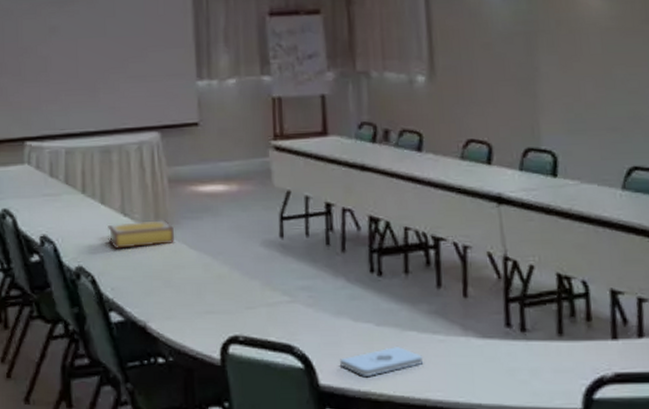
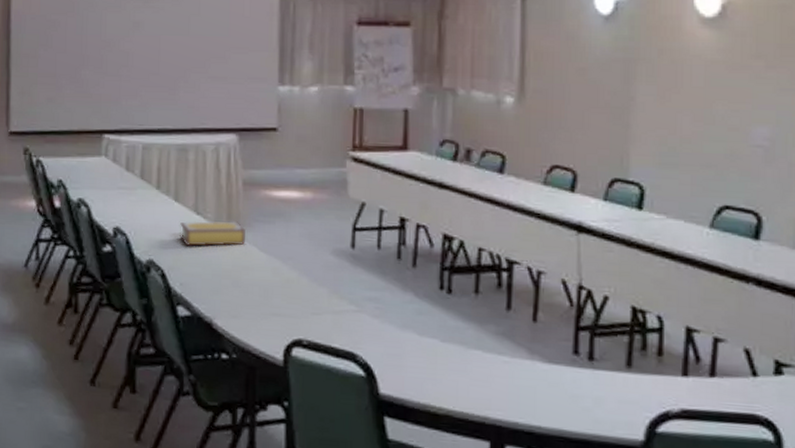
notepad: present [340,345,424,378] -> none [402,362,486,391]

